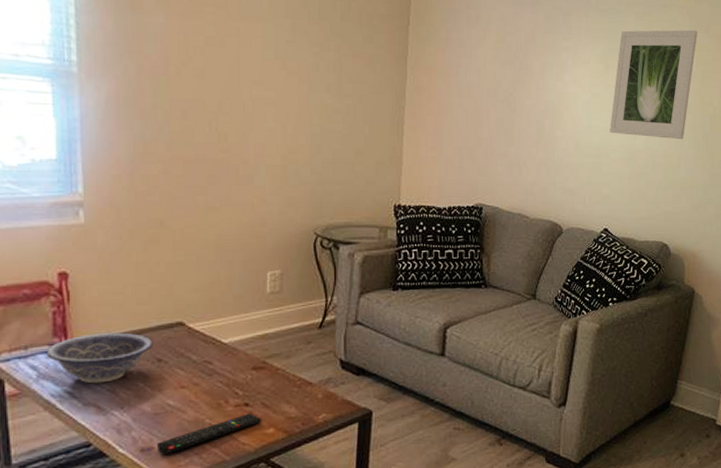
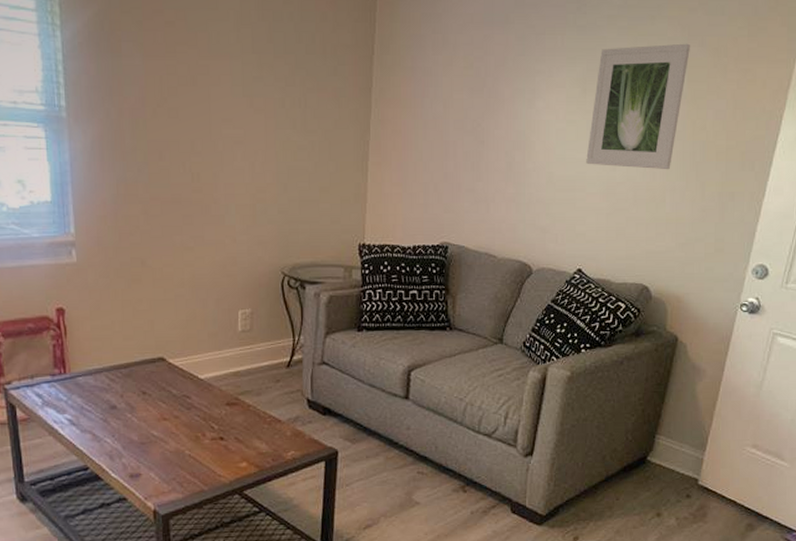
decorative bowl: present [46,332,154,384] -> none [48,366,139,413]
remote control: present [157,413,261,455] -> none [144,446,235,481]

